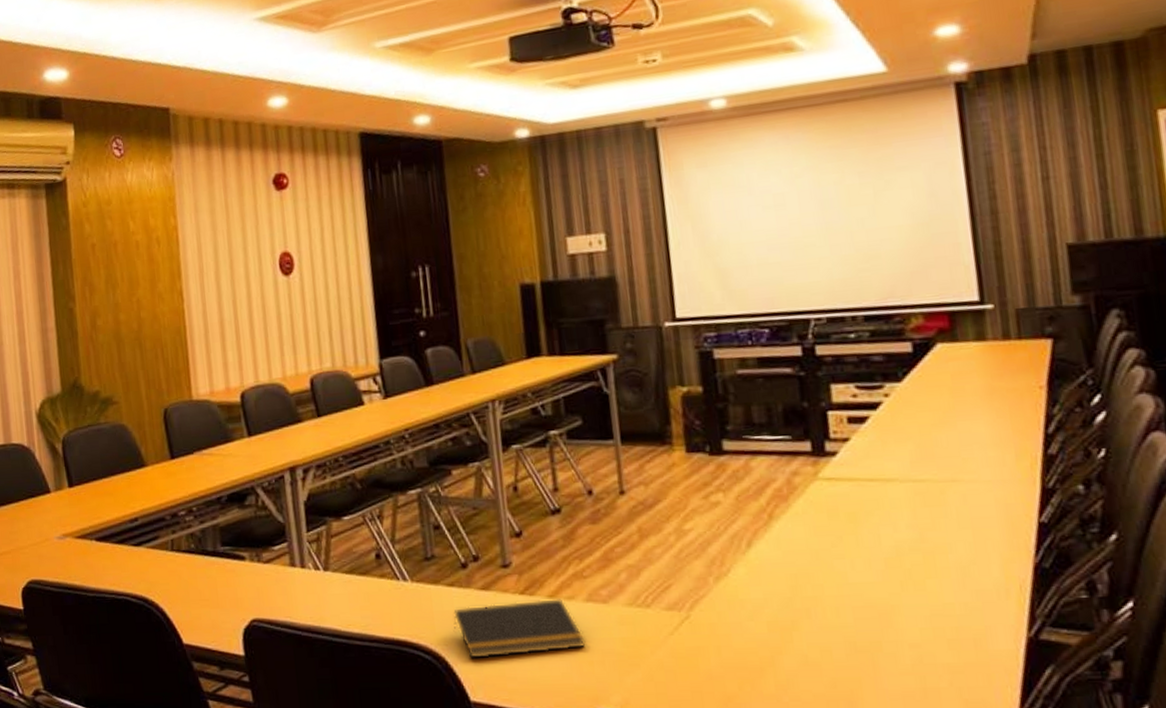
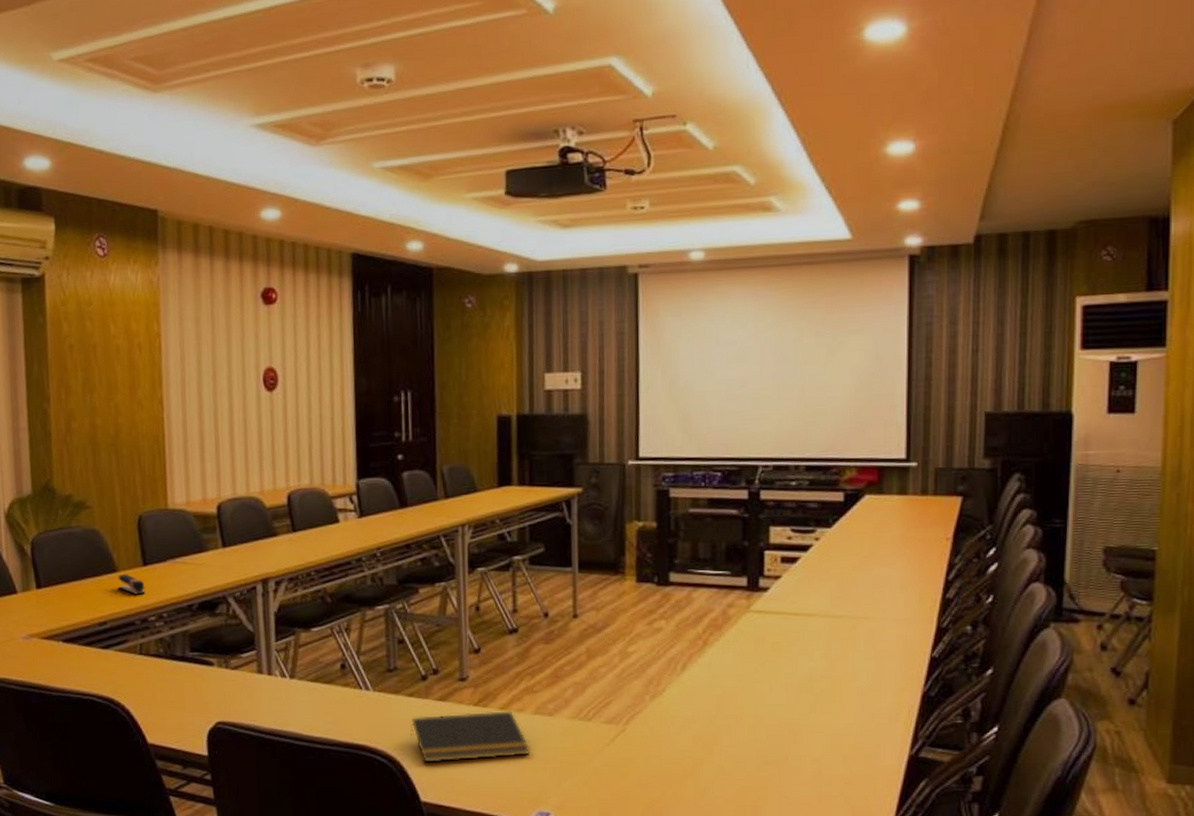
stapler: none [147,468,174,489] -> present [118,574,146,595]

